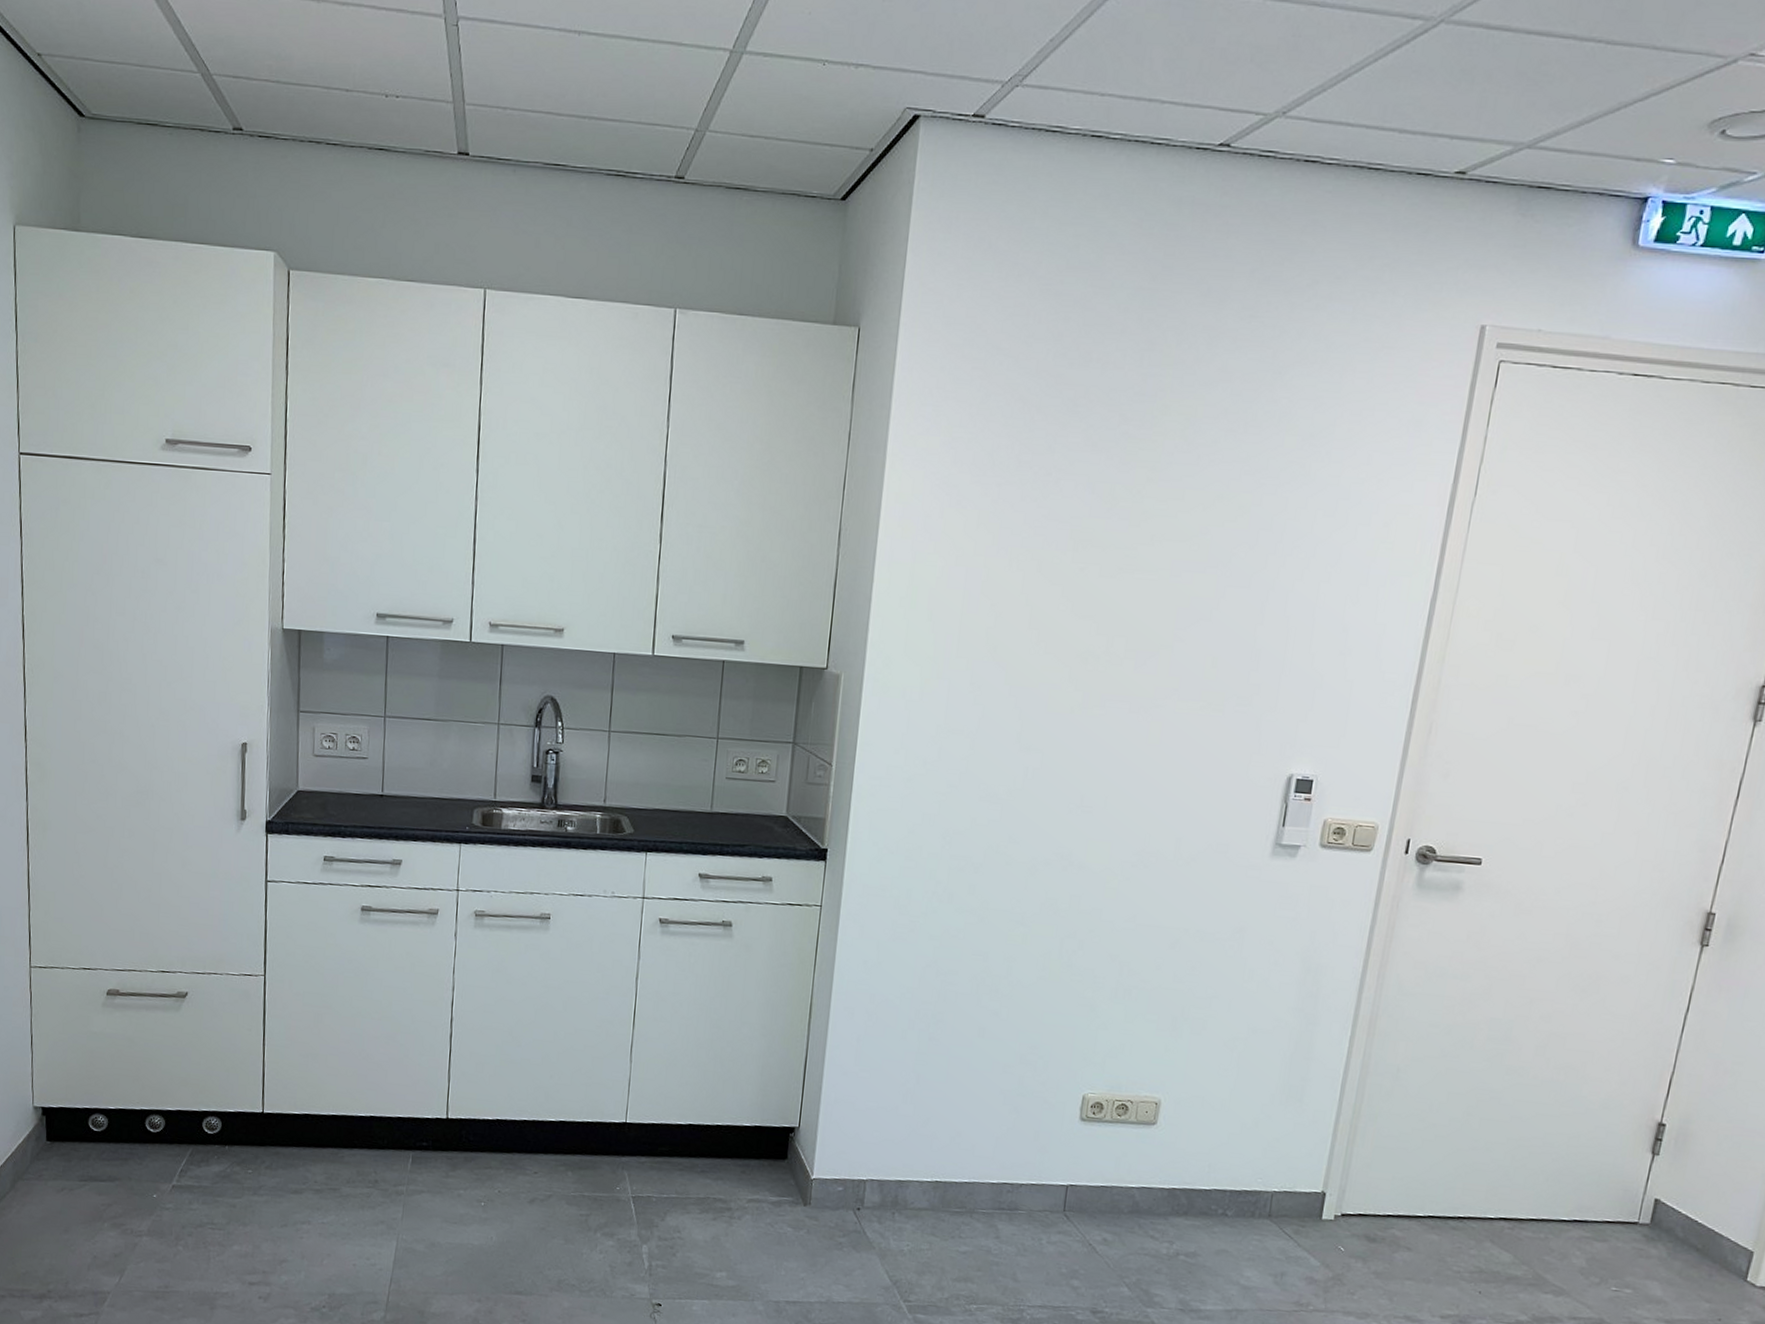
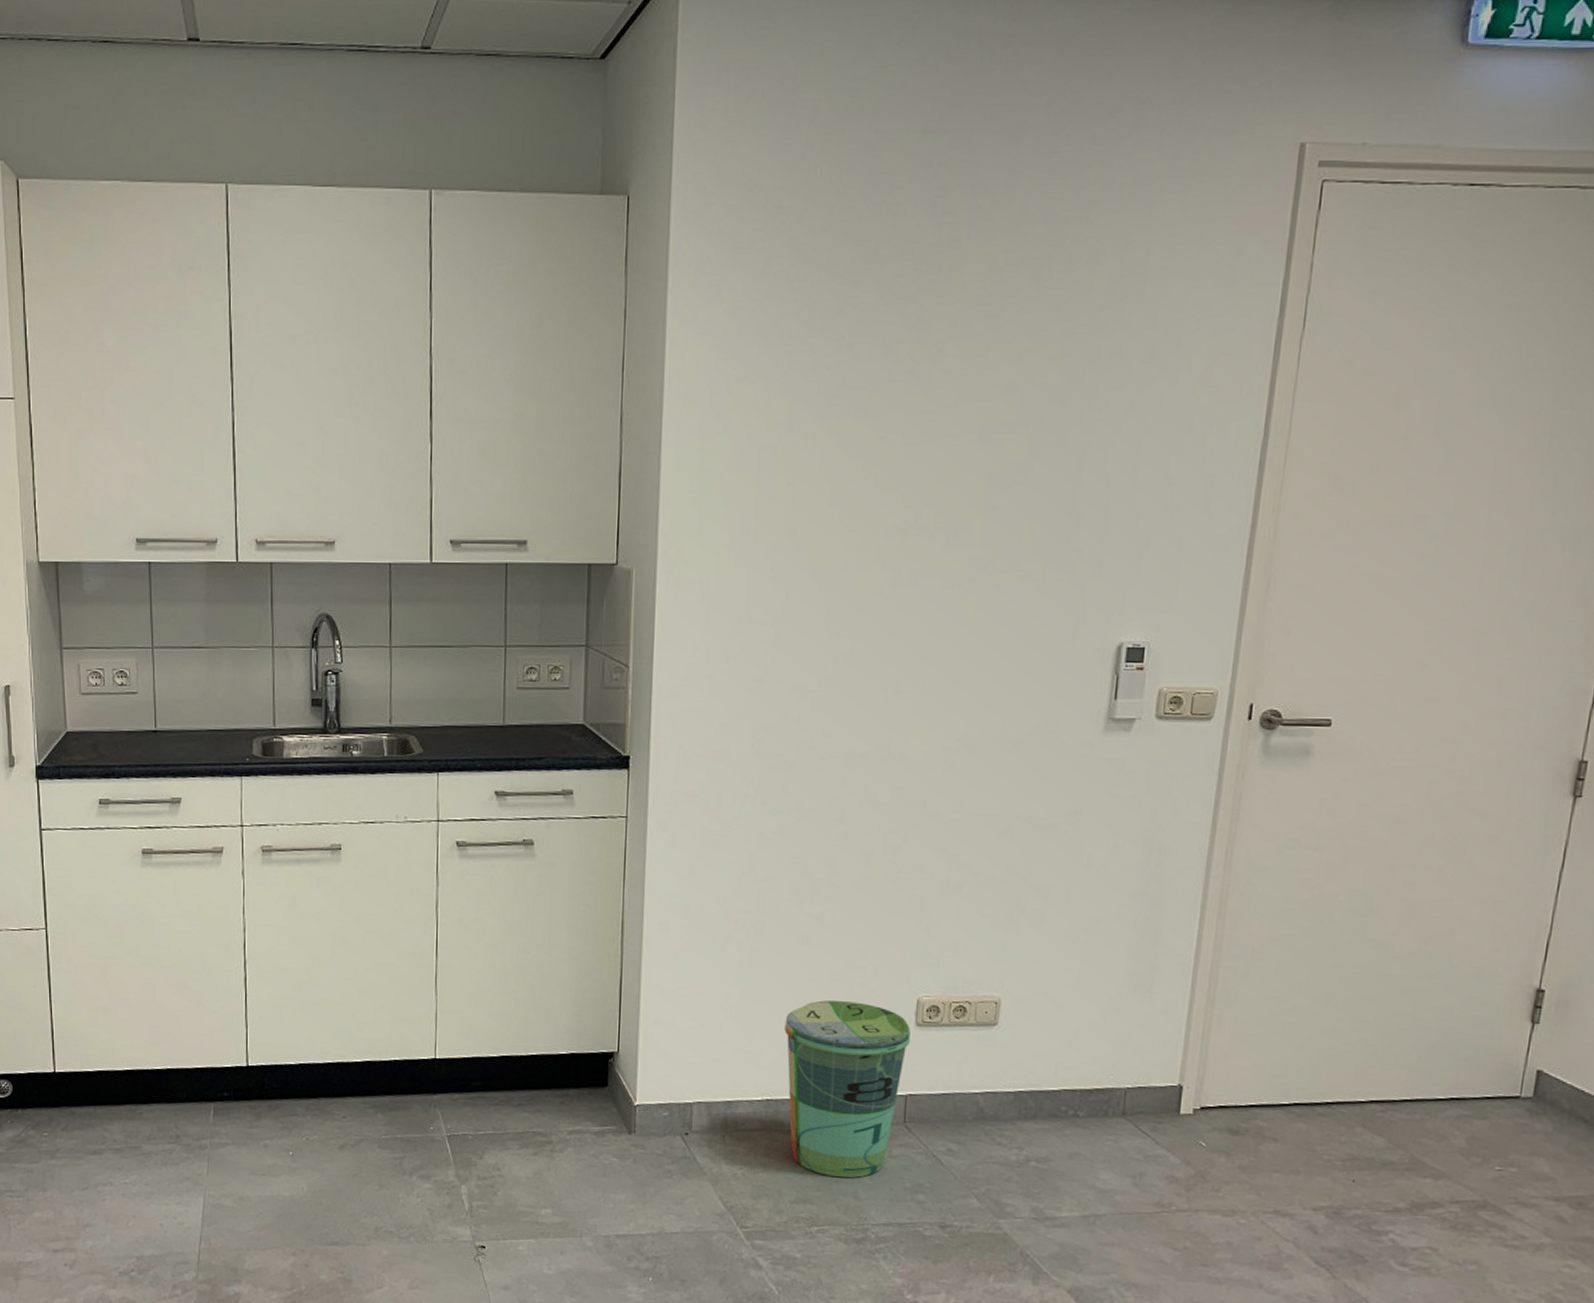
trash can: none [956,1090,1075,1261] -> present [784,1000,911,1178]

